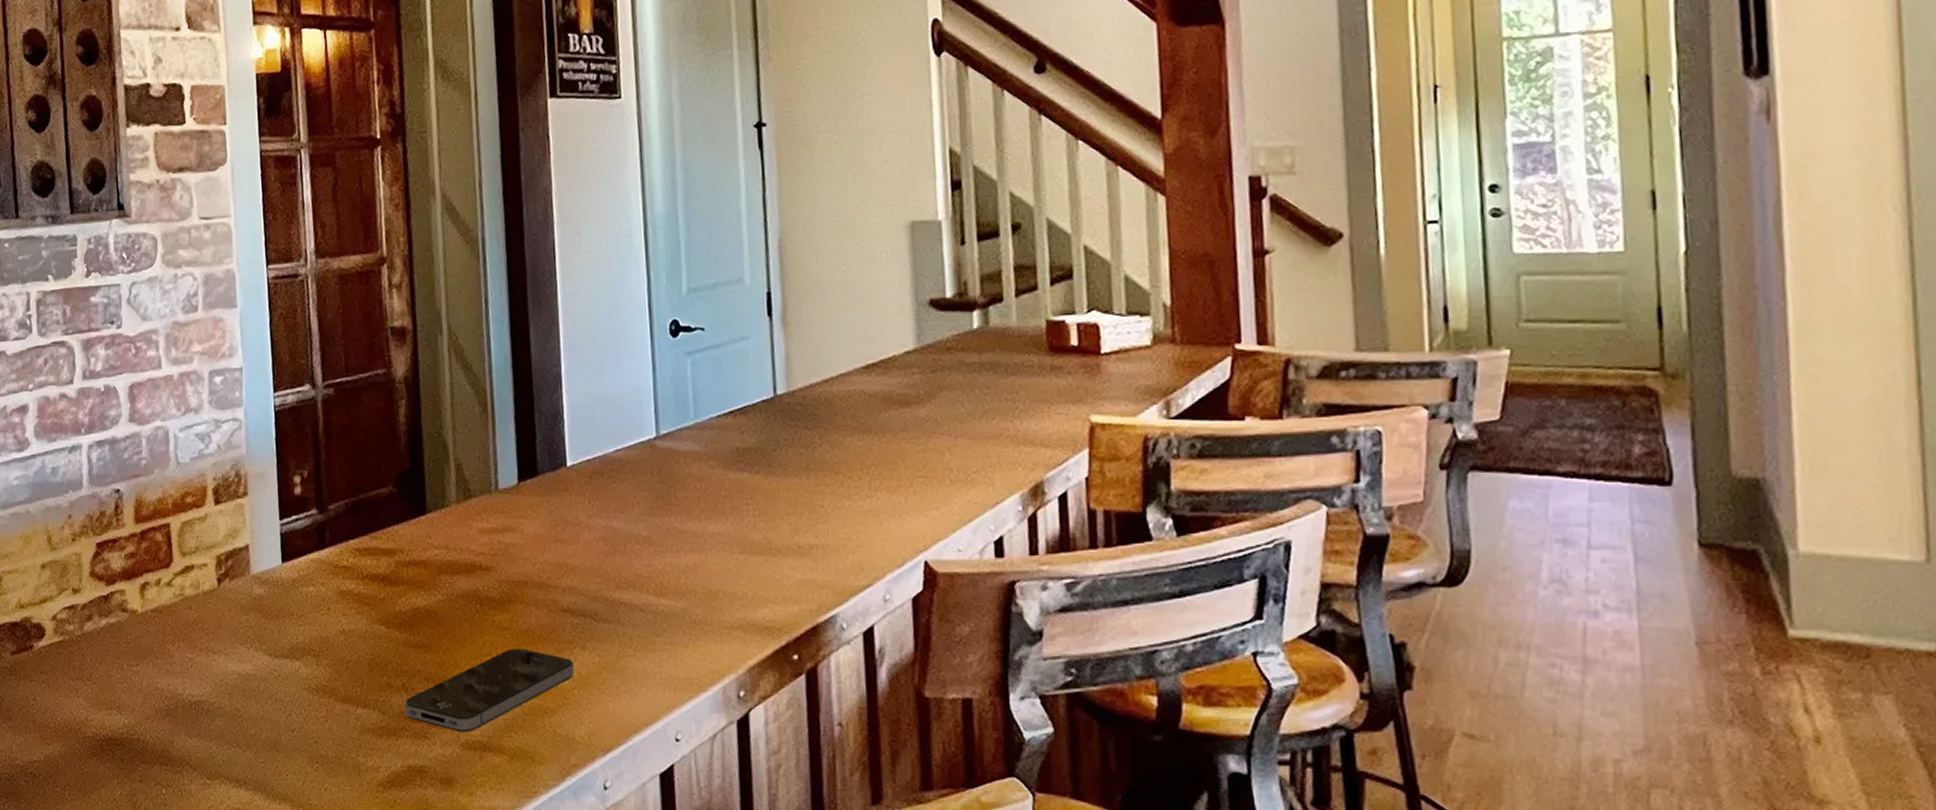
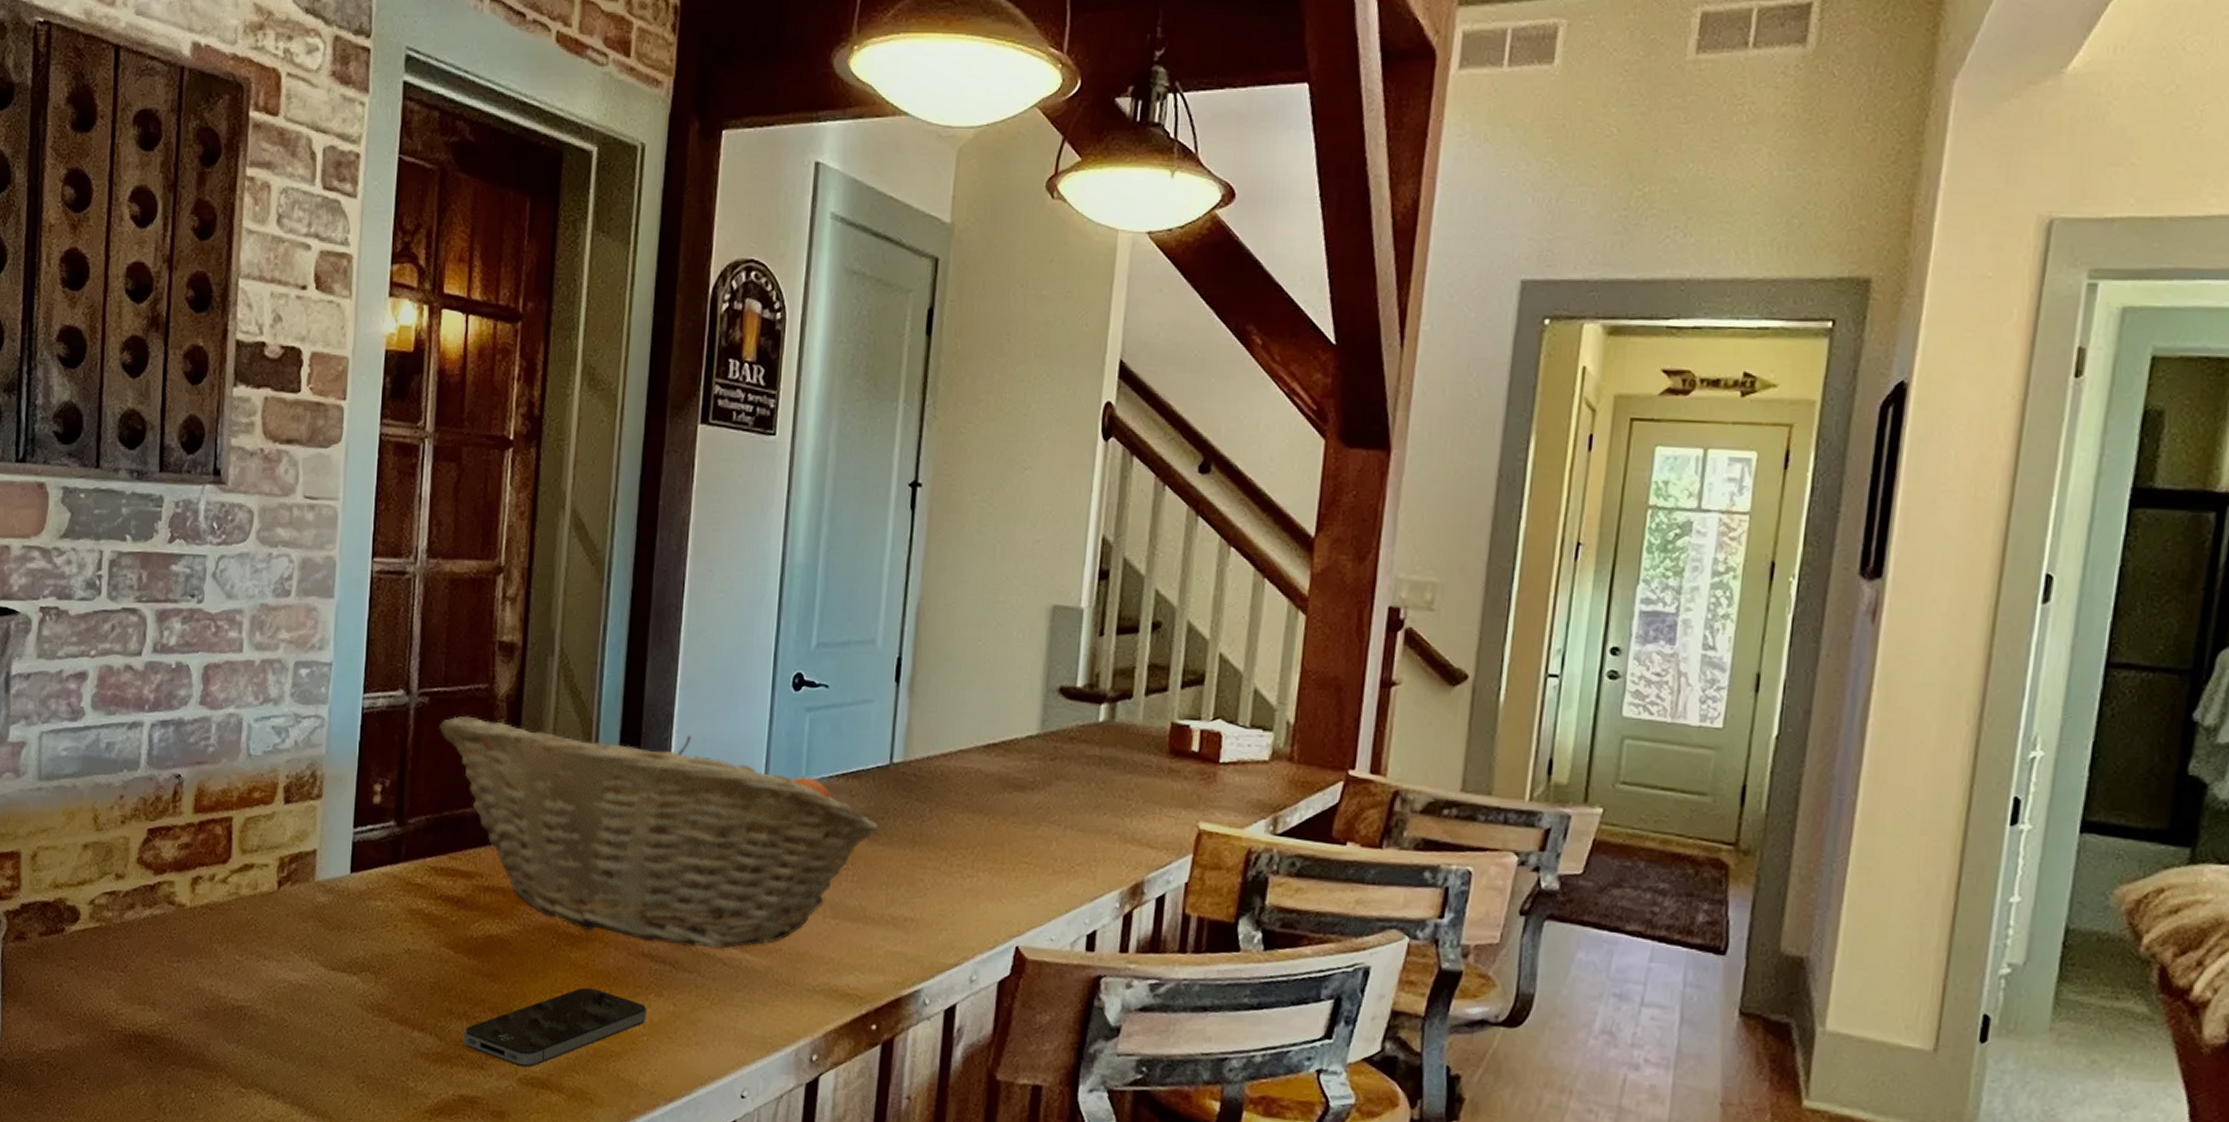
fruit basket: none [346,393,772,597] -> present [439,715,878,949]

